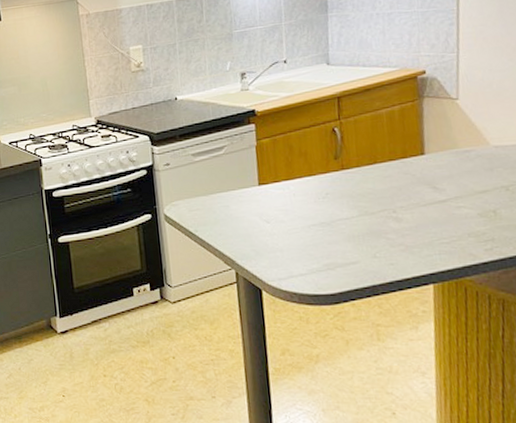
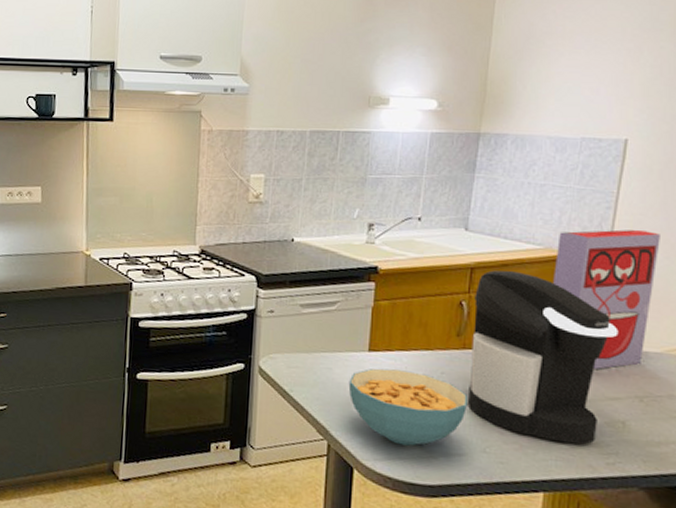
cereal bowl: none [245,197,354,263] -> present [348,368,467,446]
coffee maker: none [344,94,478,238] -> present [467,270,619,445]
cereal box: none [411,39,503,168] -> present [553,229,660,369]

